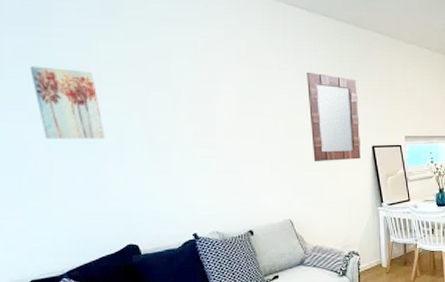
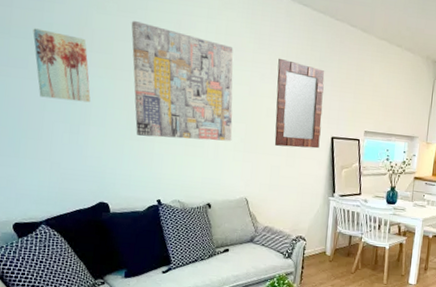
wall art: none [142,47,268,168] -> present [131,20,233,142]

